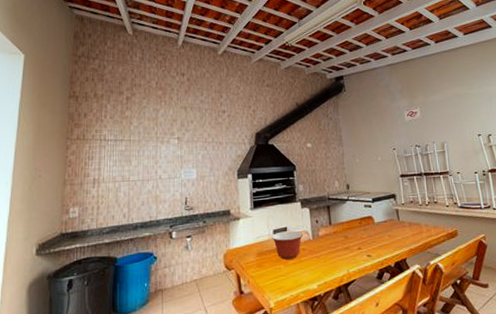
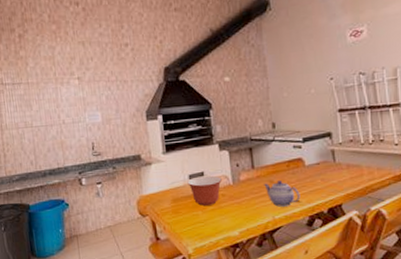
teapot: none [340,236,371,261] -> present [264,181,301,207]

